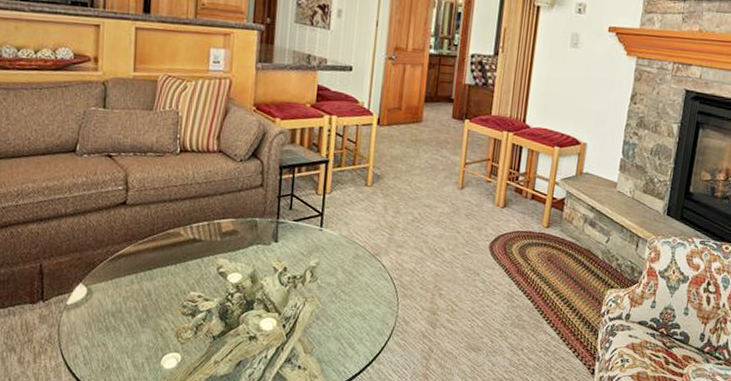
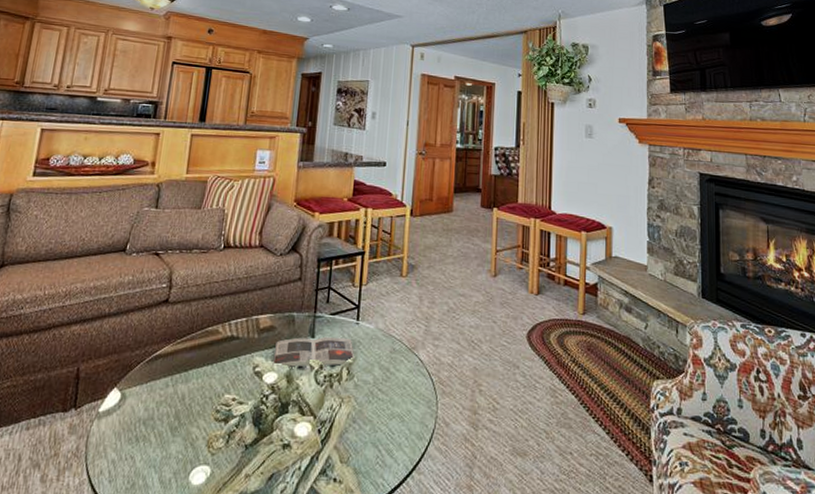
magazine: none [236,241,319,269] -> present [272,336,356,368]

